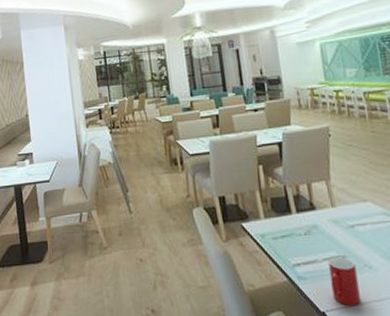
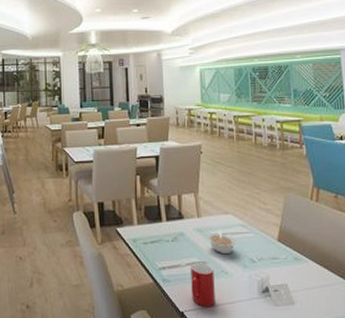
legume: none [344,220,379,247] -> present [207,230,236,255]

